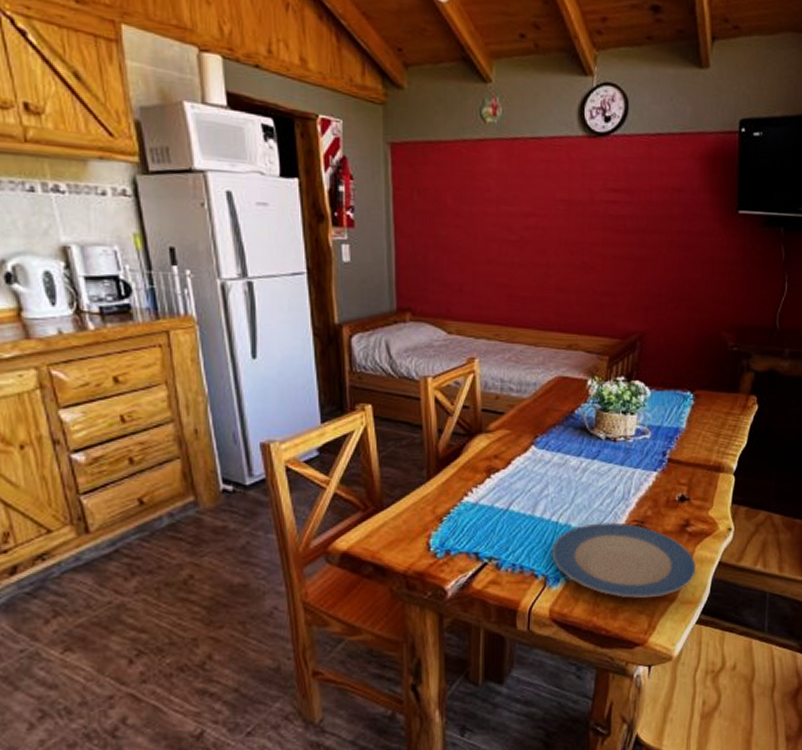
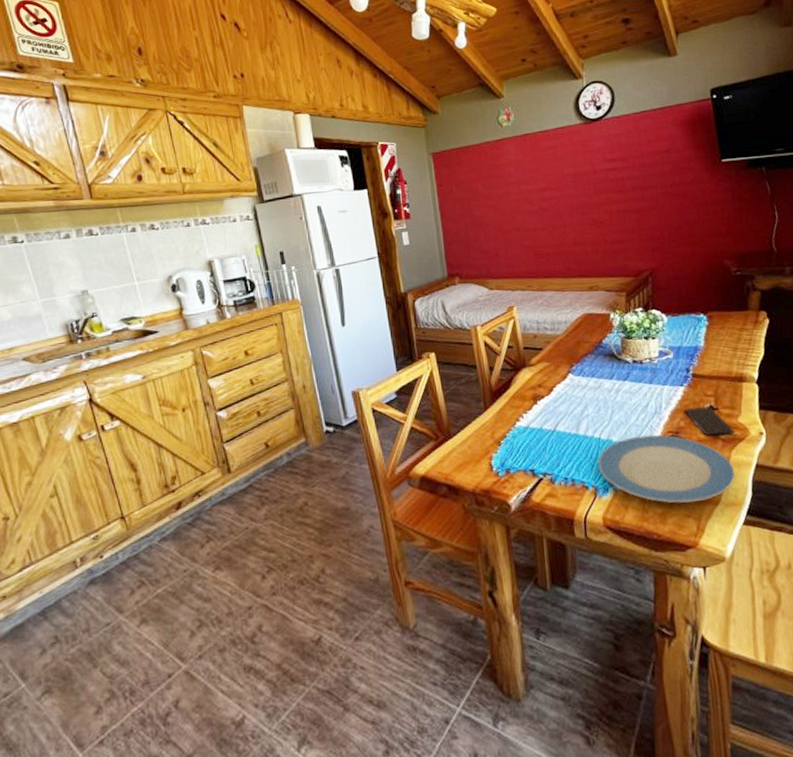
smartphone: none [654,495,703,528] -> present [684,407,735,436]

